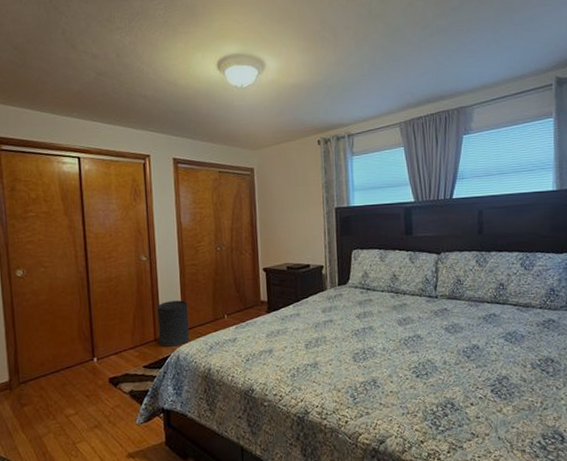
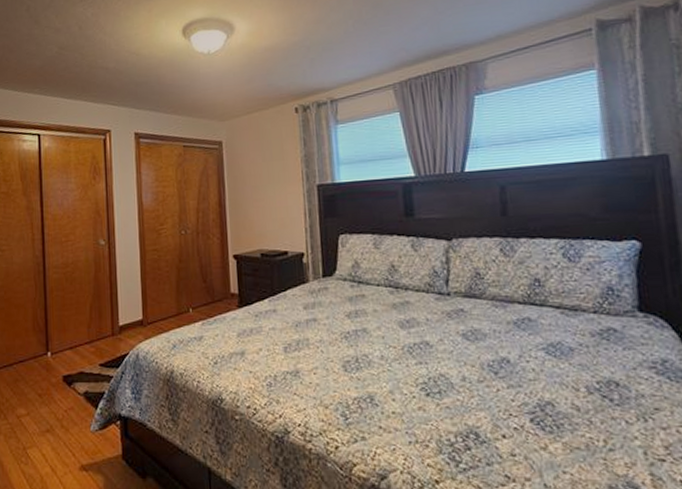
trash can: present [157,300,190,347] -> none [115,290,150,343]

